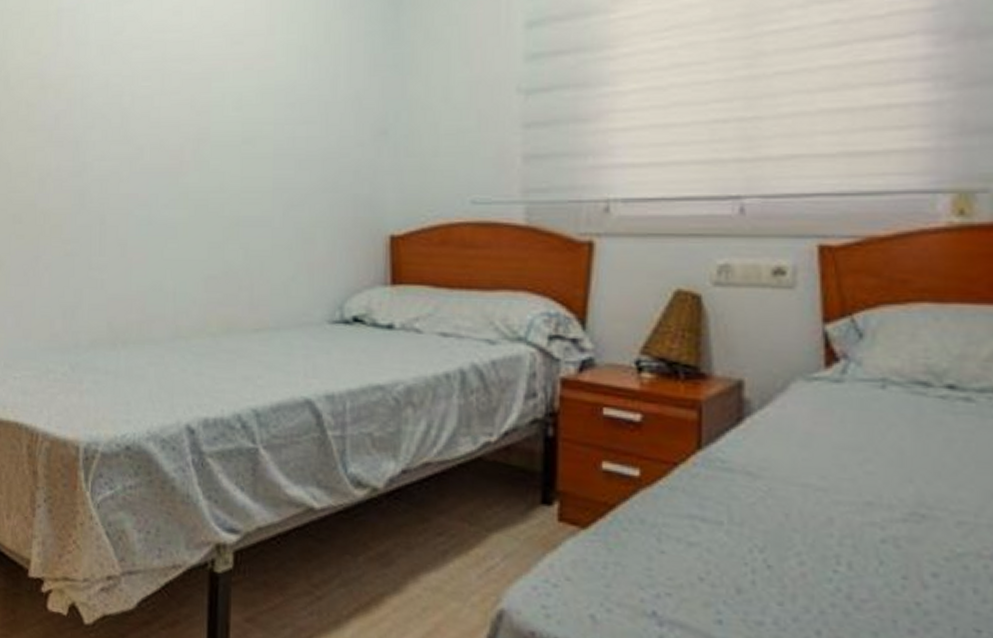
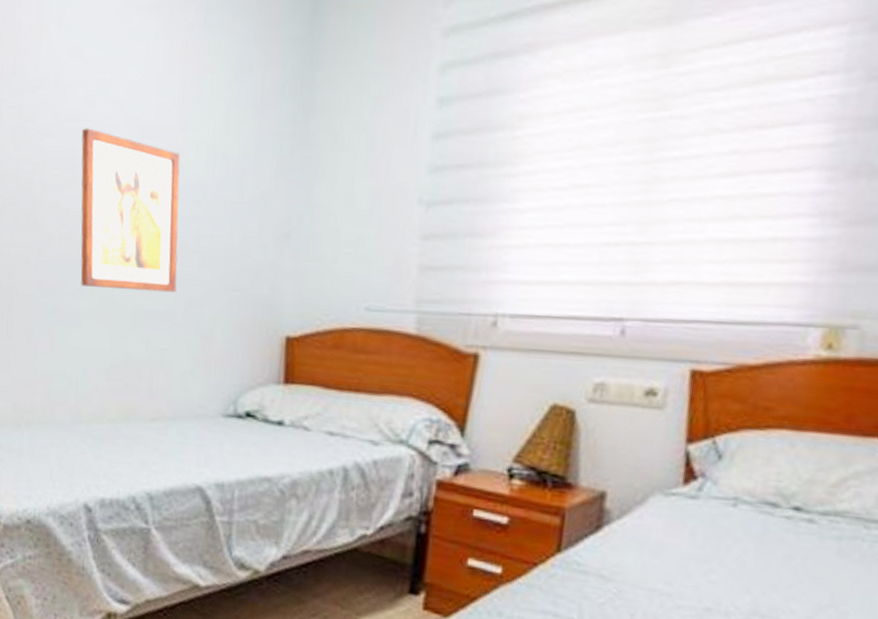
wall art: none [170,38,274,197] -> present [80,128,180,293]

